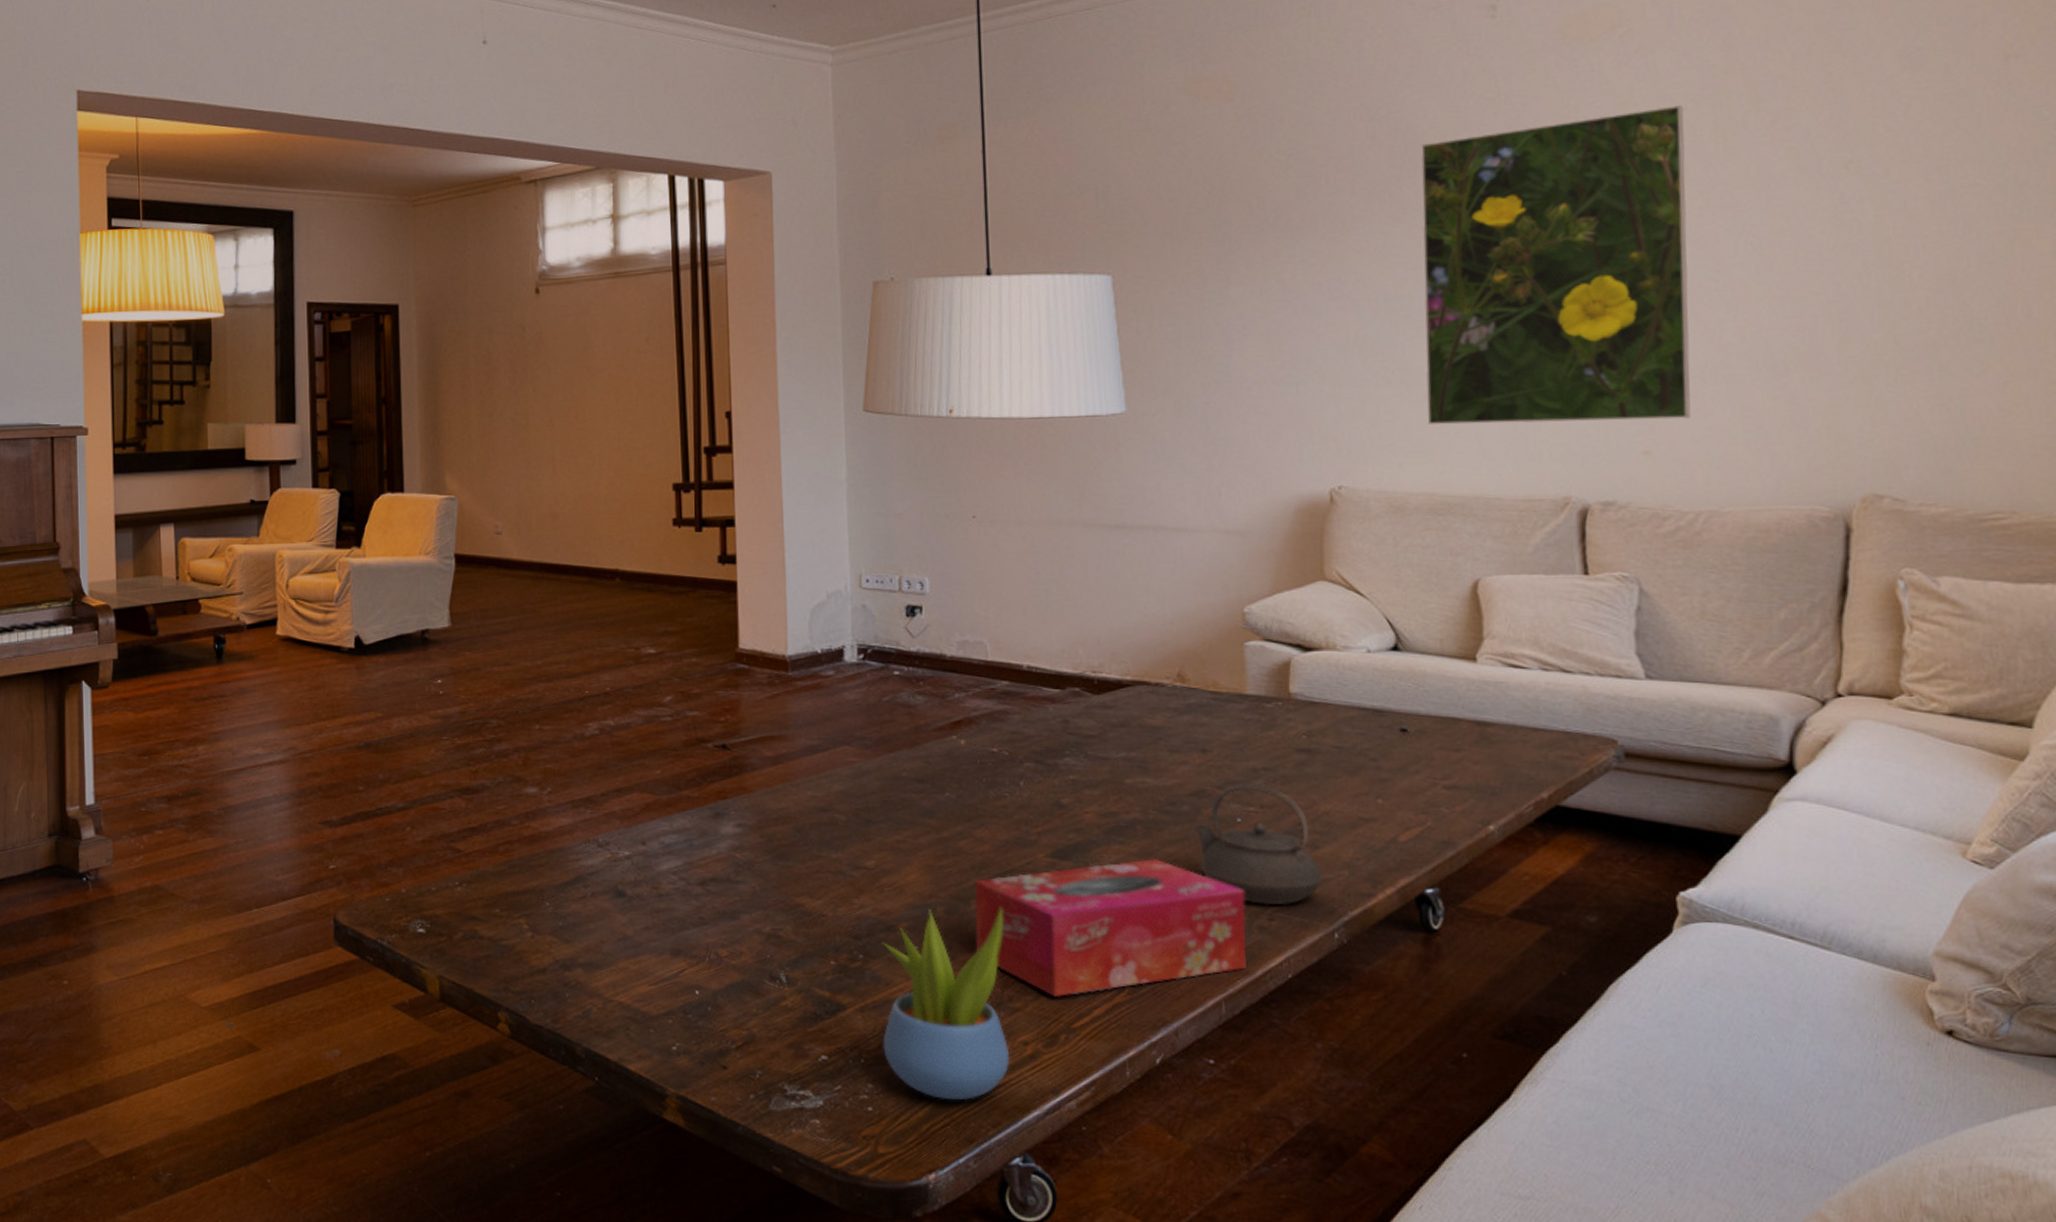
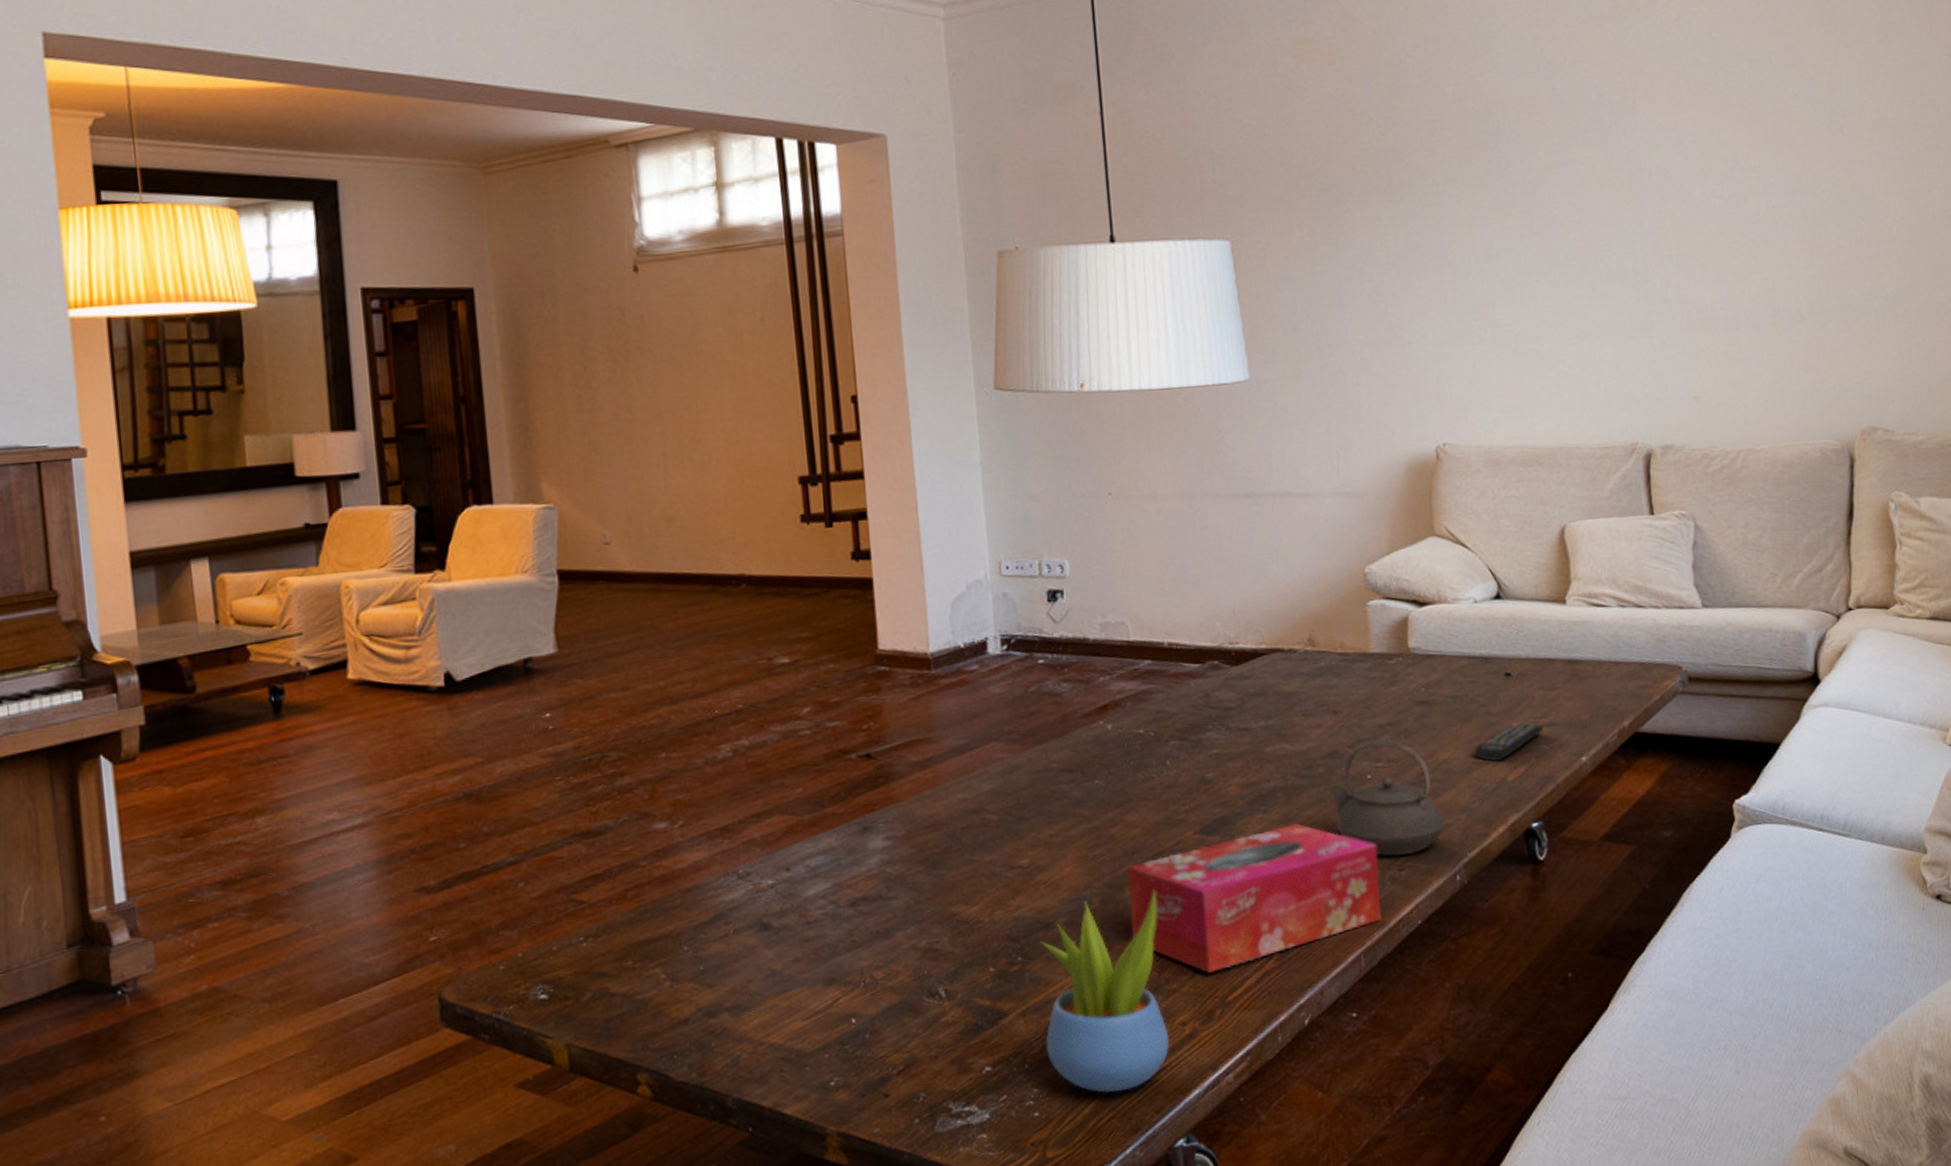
remote control: none [1361,780,1445,820] -> present [1474,722,1544,762]
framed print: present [1420,105,1691,426] -> none [1501,73,1730,381]

